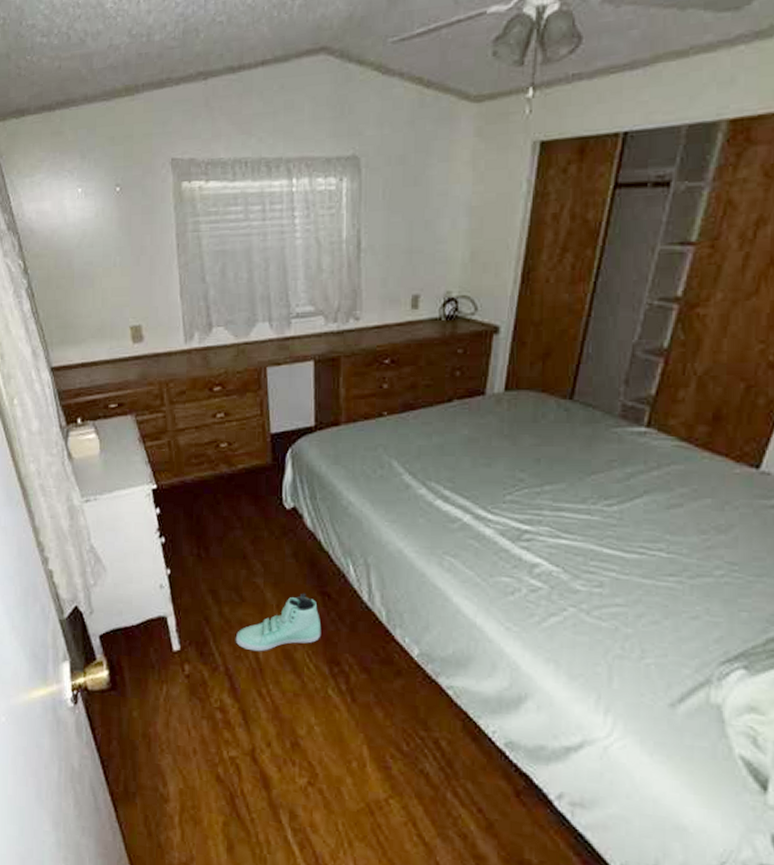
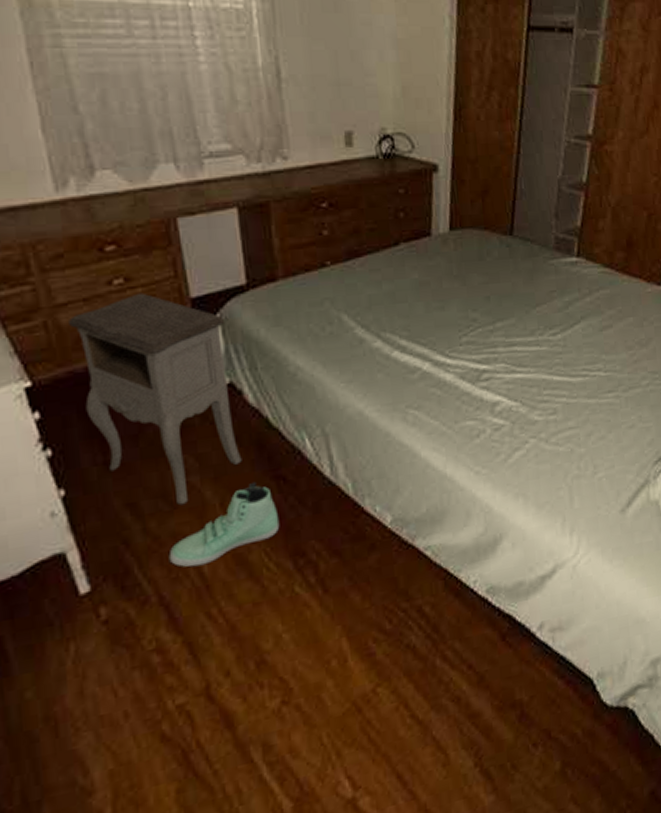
nightstand: none [183,426,297,600] -> present [67,293,242,505]

